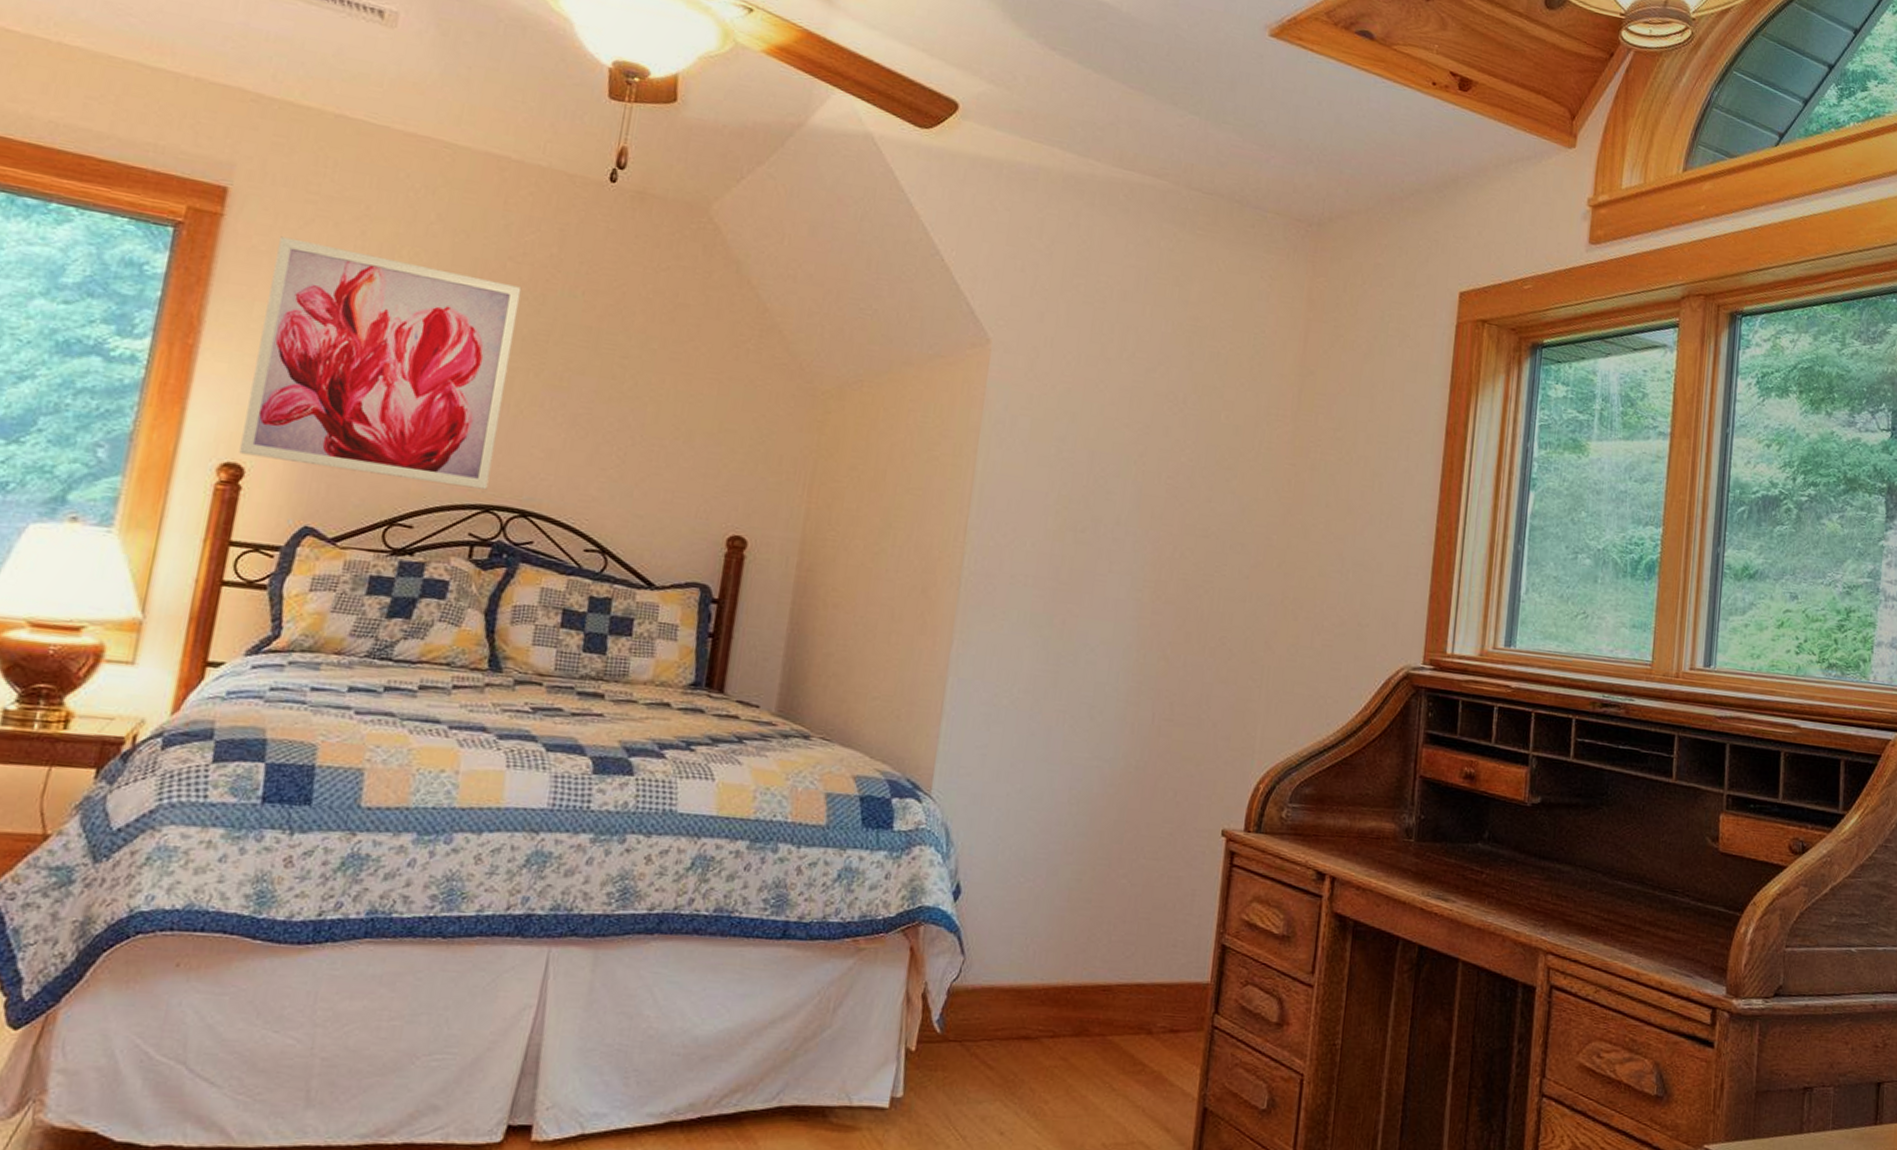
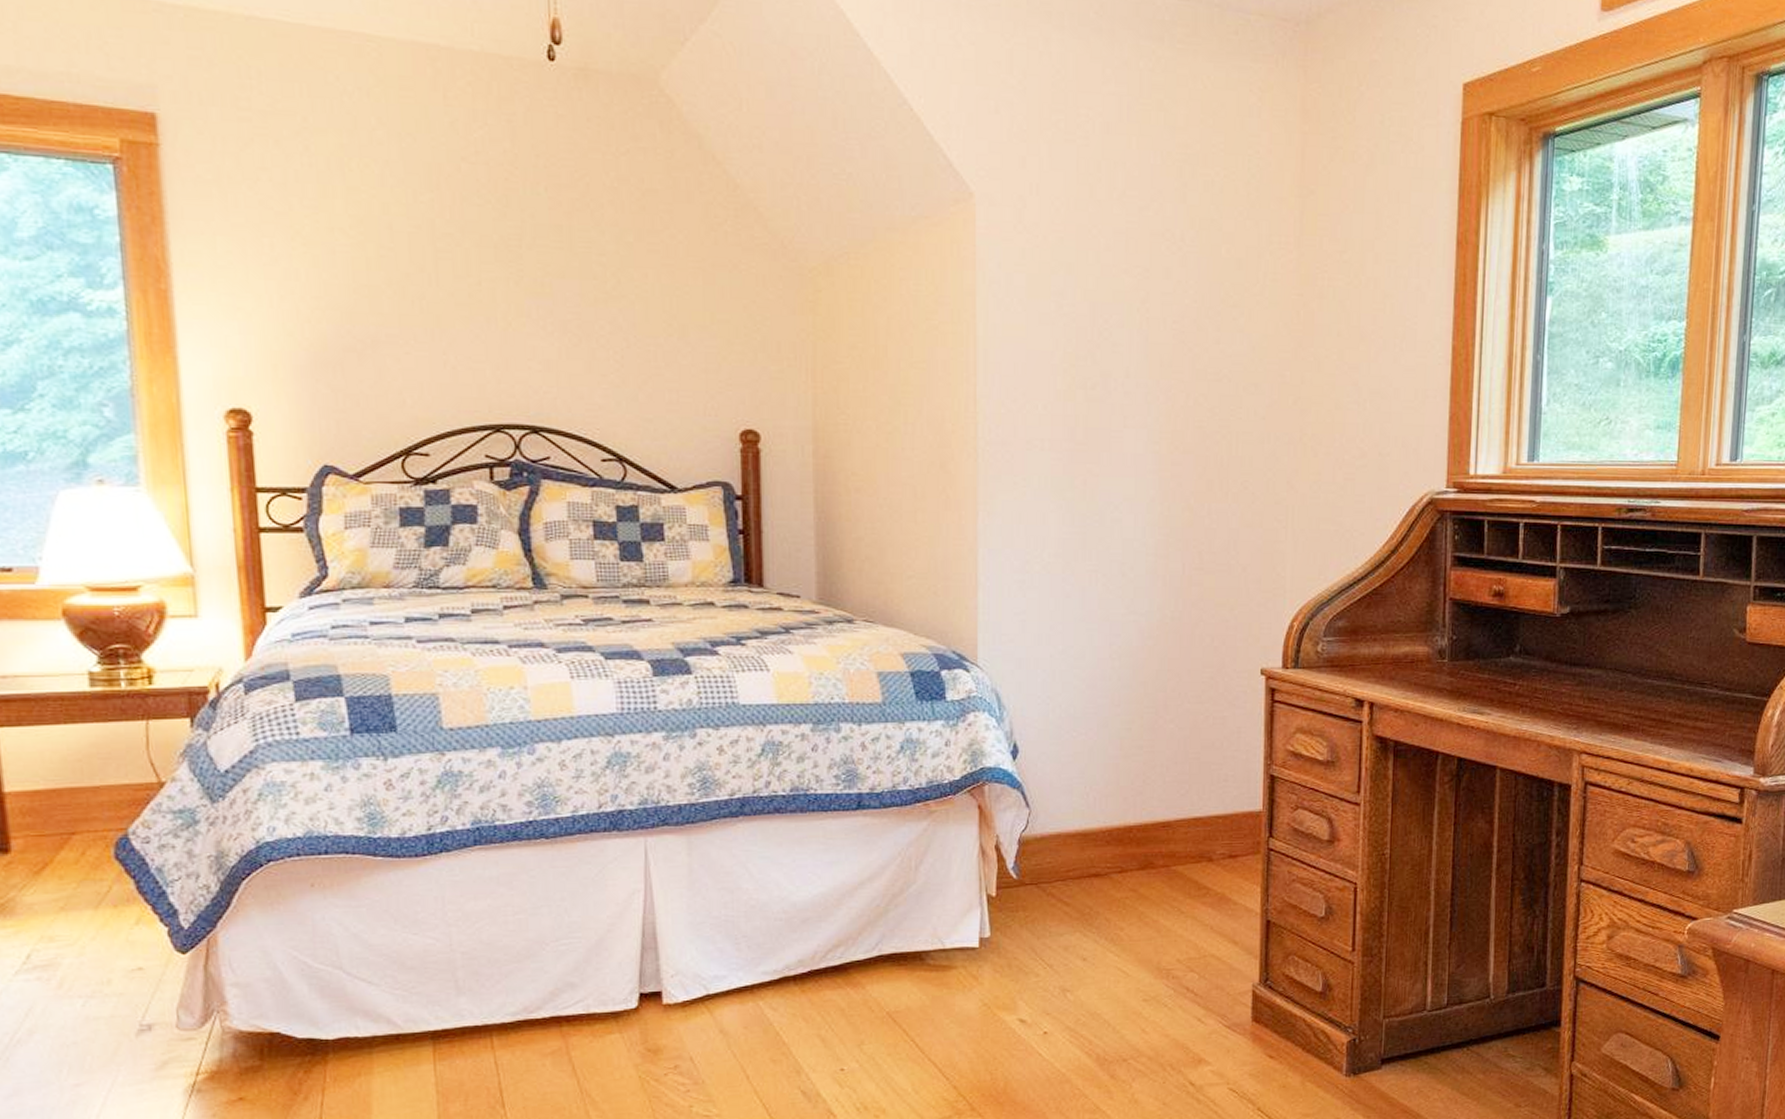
wall art: present [239,236,522,490] -> none [223,161,493,409]

